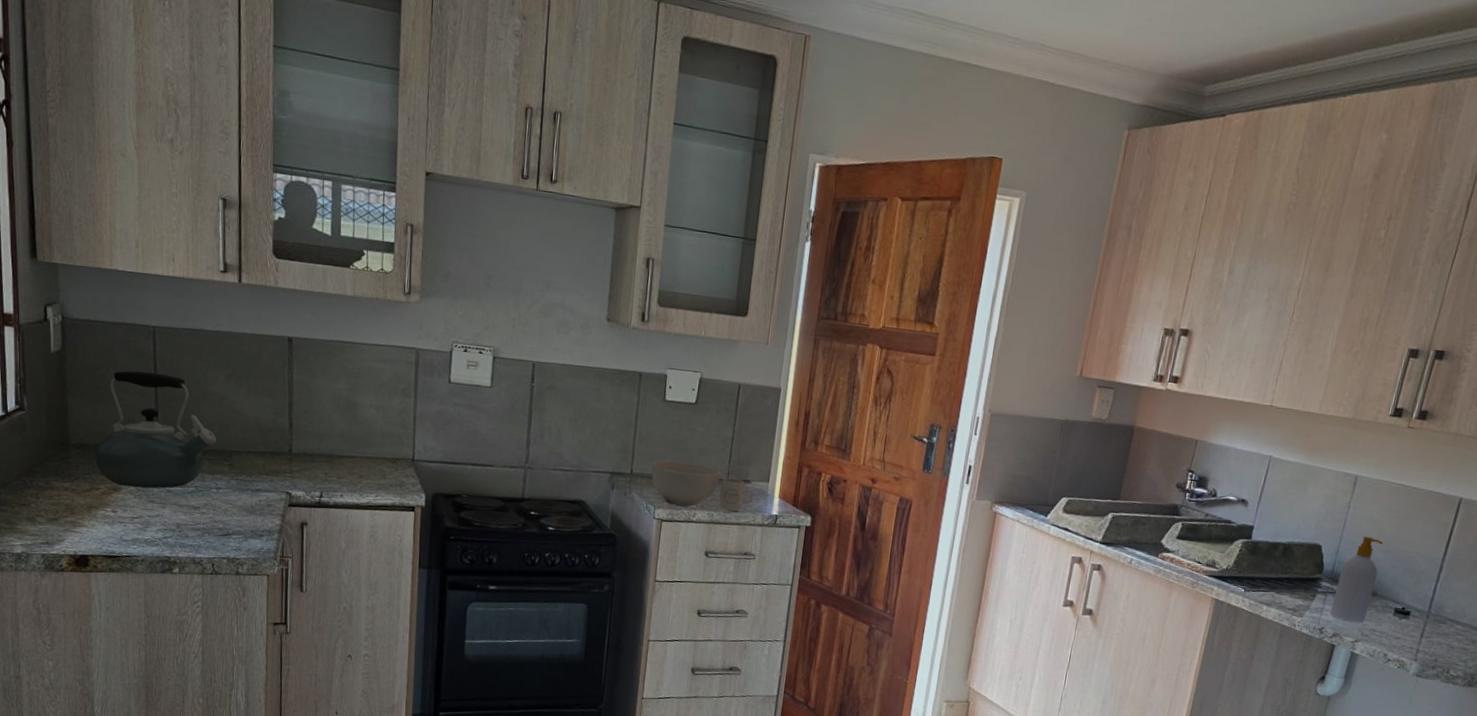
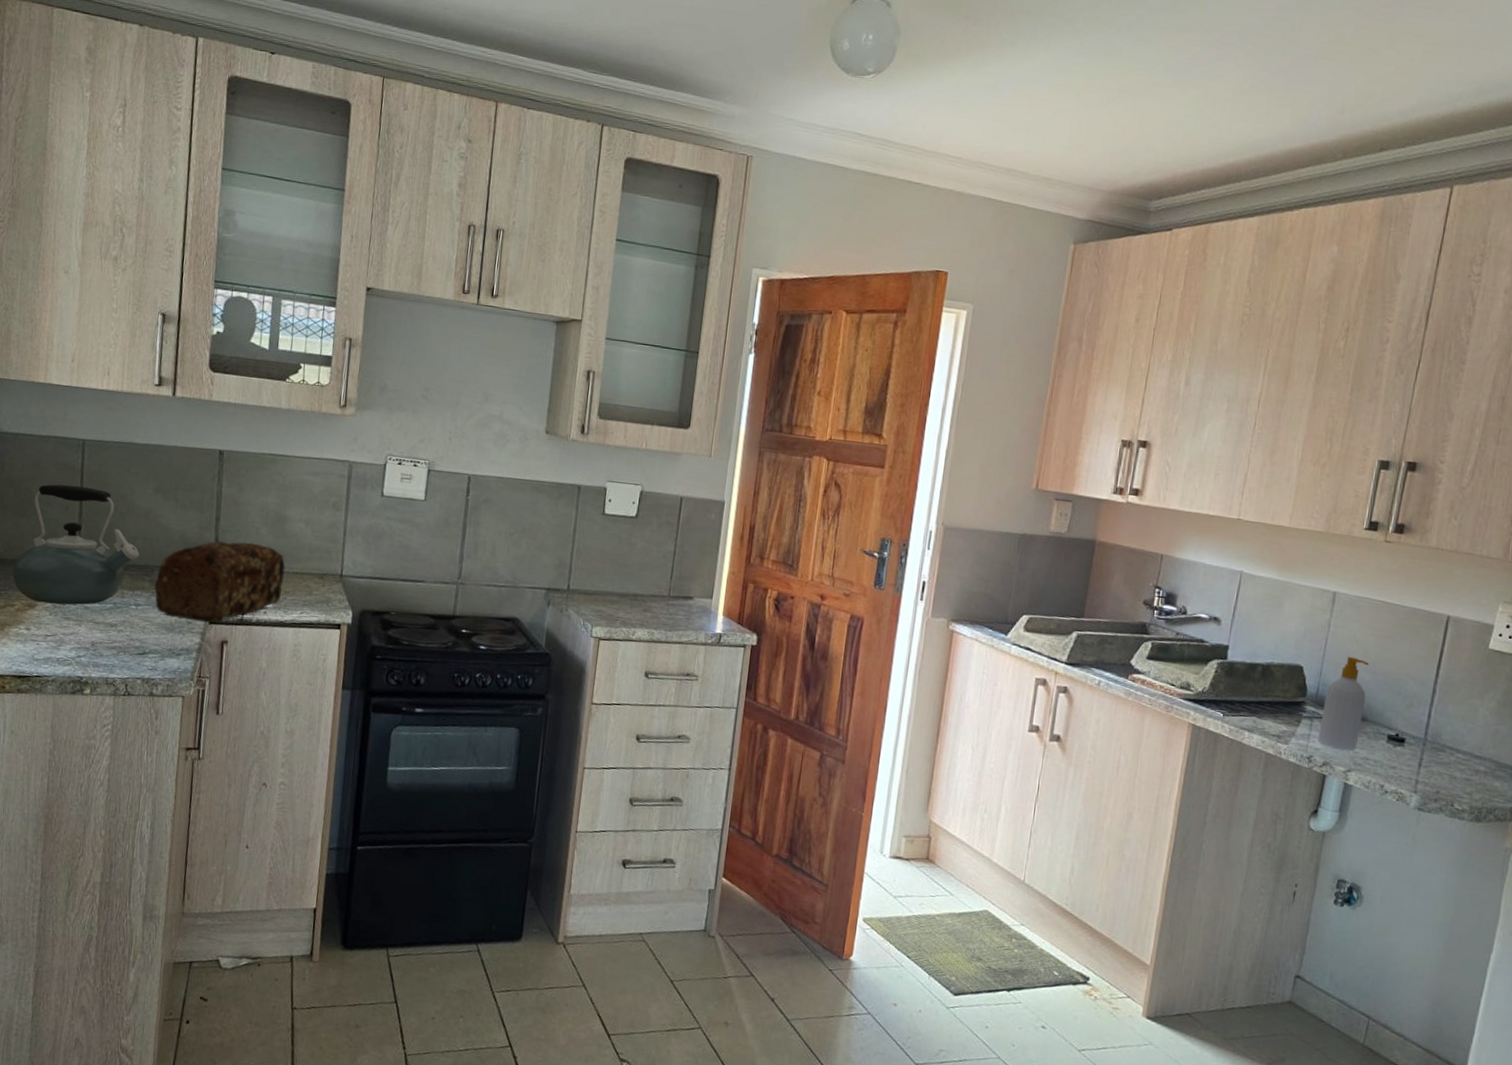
bread loaf: none [233,426,359,504] -> present [154,541,285,622]
bowl: present [651,460,721,507] -> none [589,576,662,625]
mug: present [719,477,754,512] -> none [660,594,697,630]

